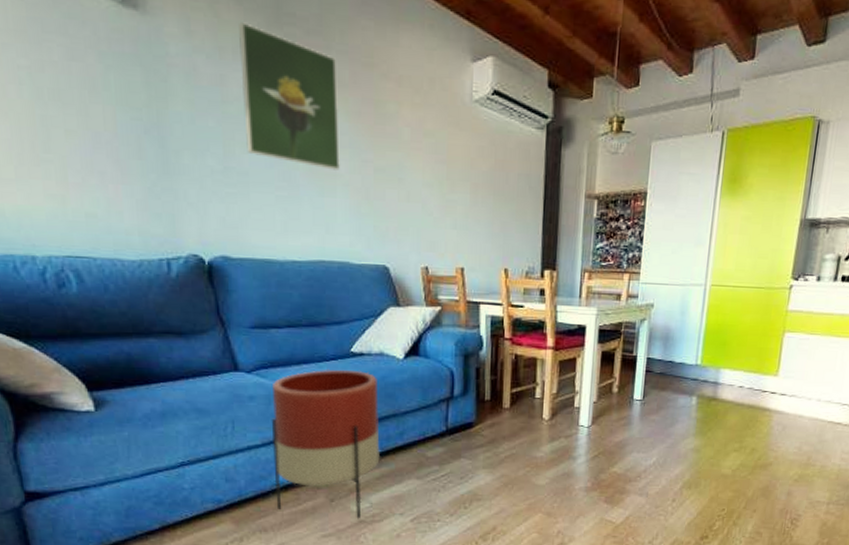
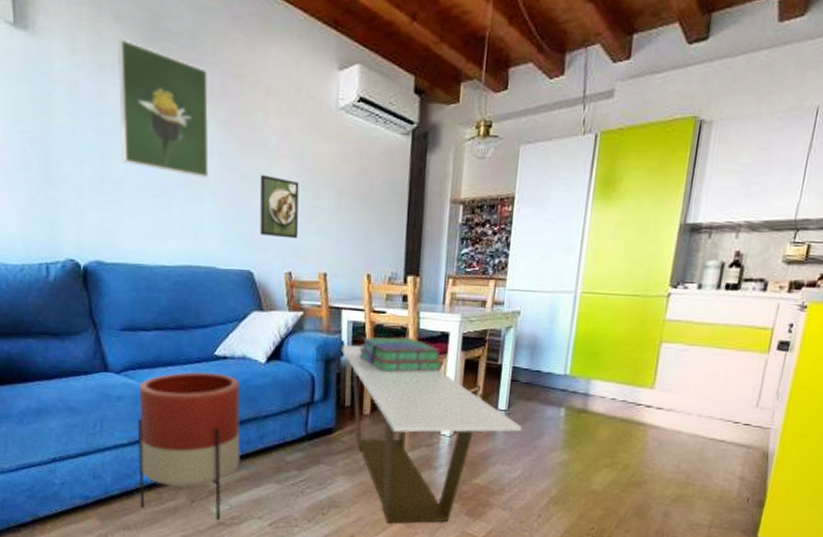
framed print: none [393,168,435,233] -> present [259,175,299,239]
coffee table: none [480,339,657,514] -> present [341,344,523,524]
stack of books: none [497,331,579,365] -> present [358,337,442,372]

